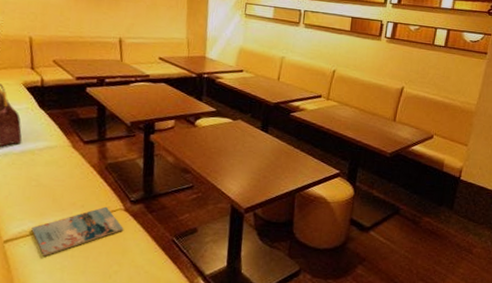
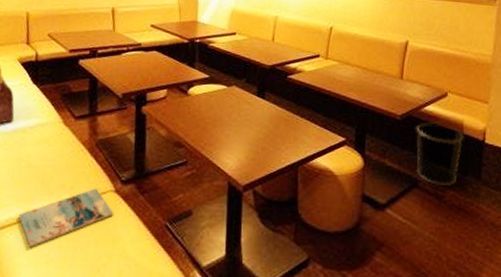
waste bin: none [399,160,443,214] -> present [416,122,464,186]

